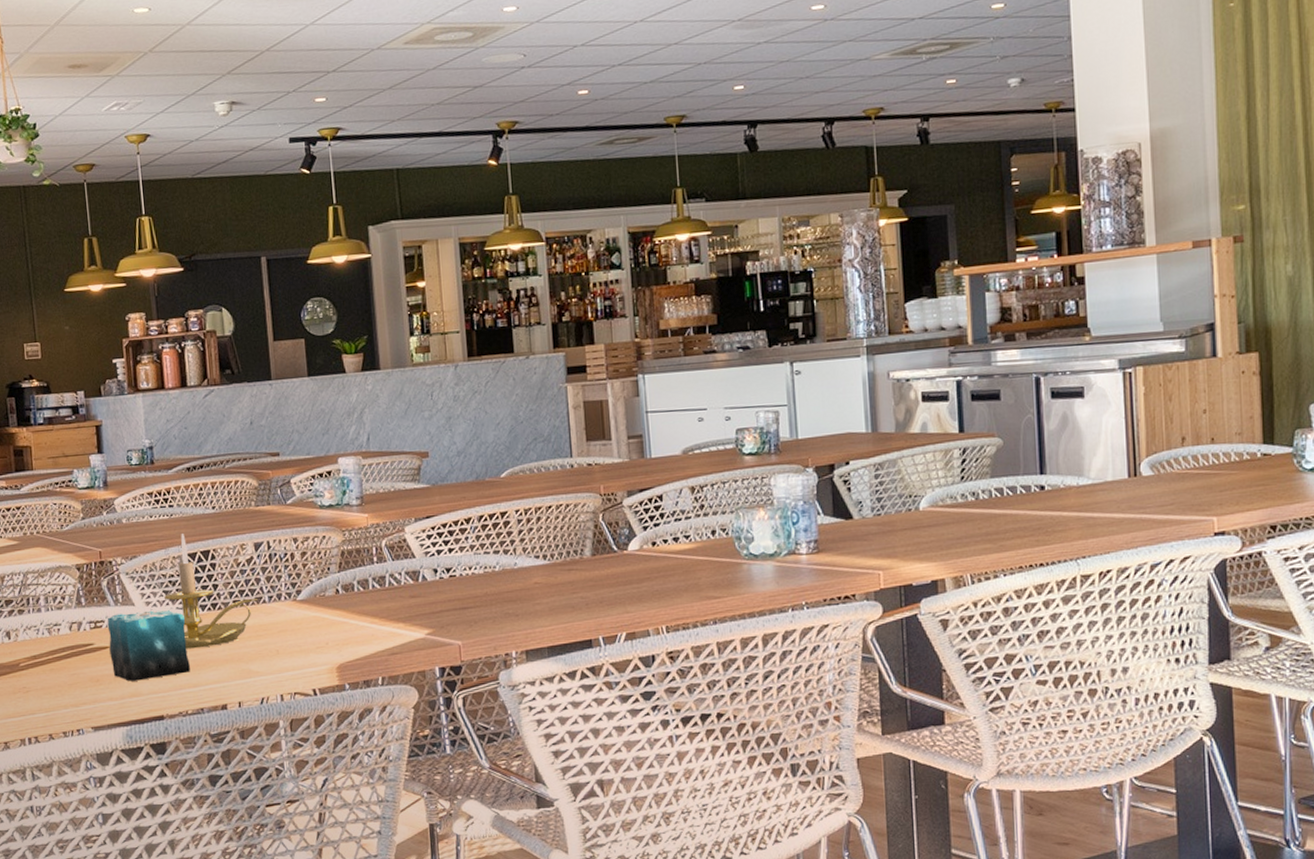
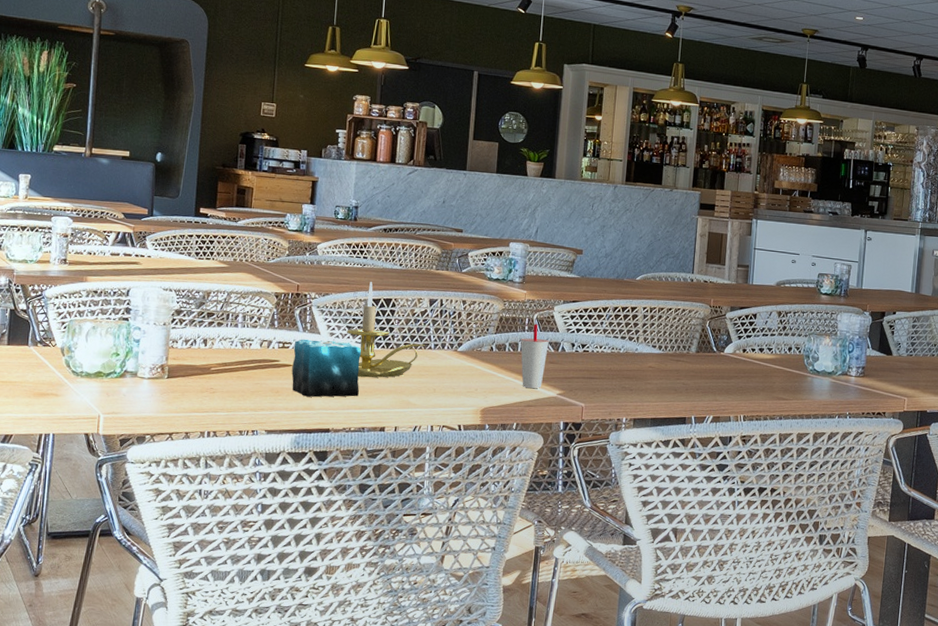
cup: none [370,552,406,632] -> present [520,324,549,388]

